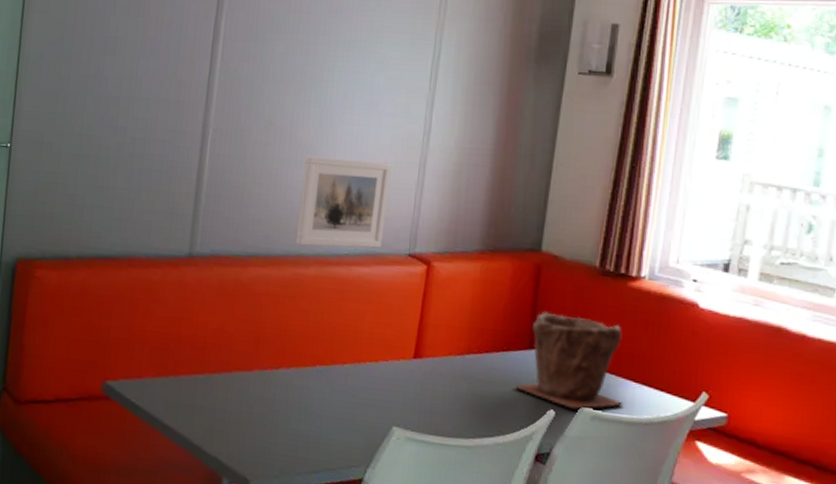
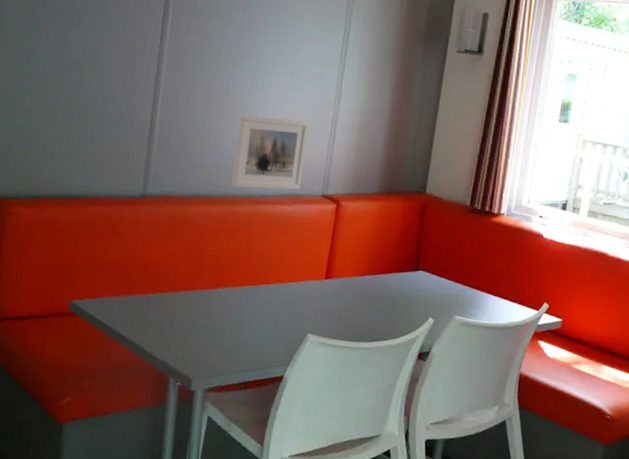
plant pot: present [514,310,624,410] -> none [403,240,486,318]

